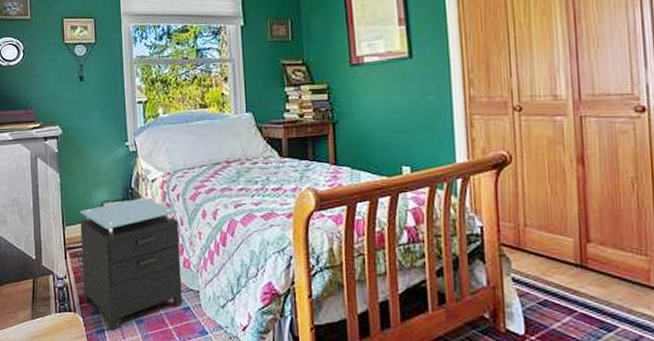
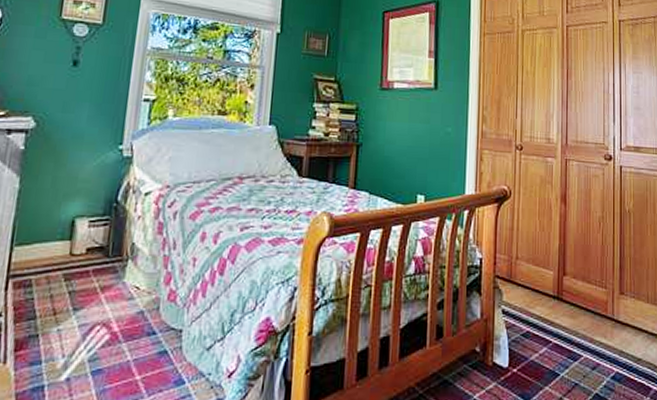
nightstand: present [80,198,183,331] -> none [21,214,172,386]

